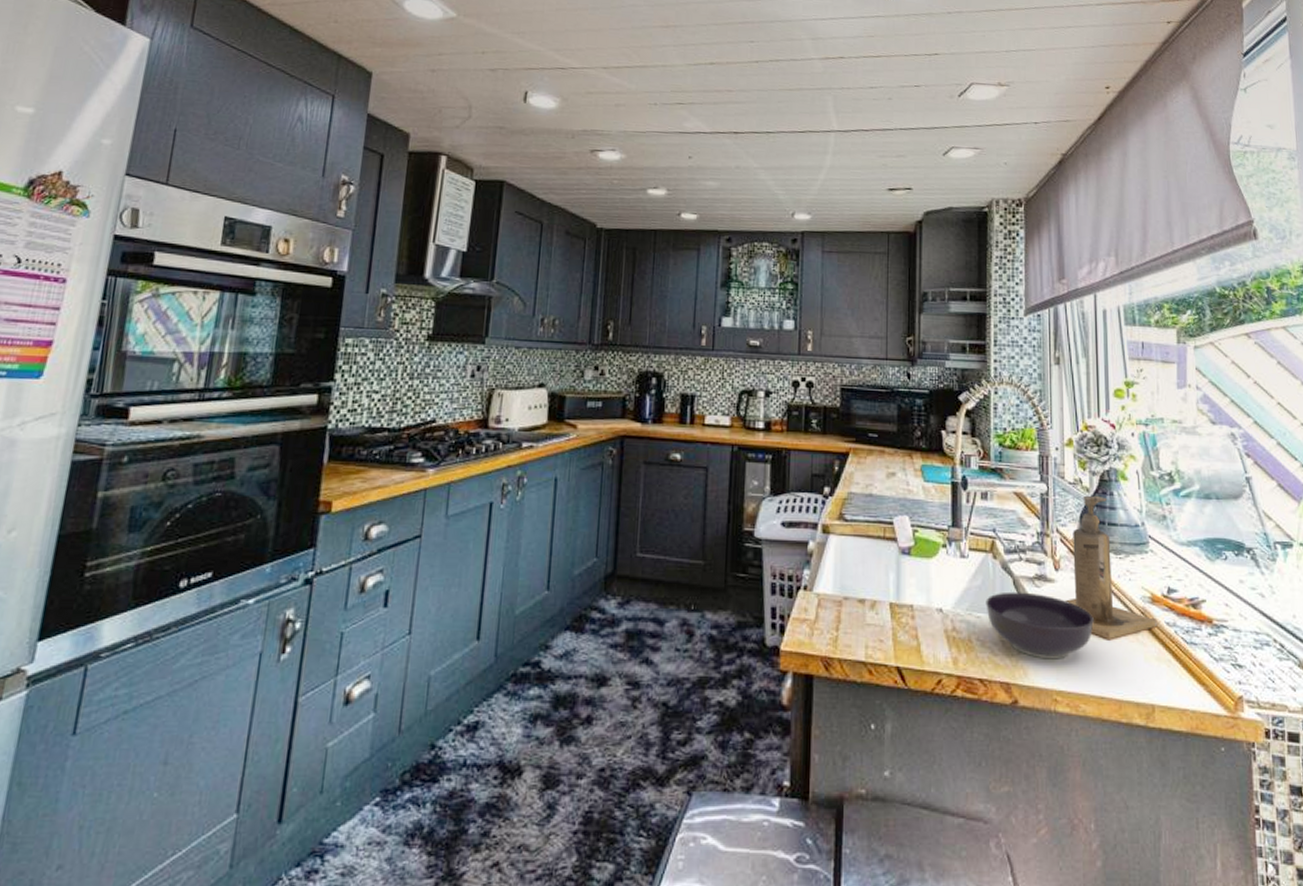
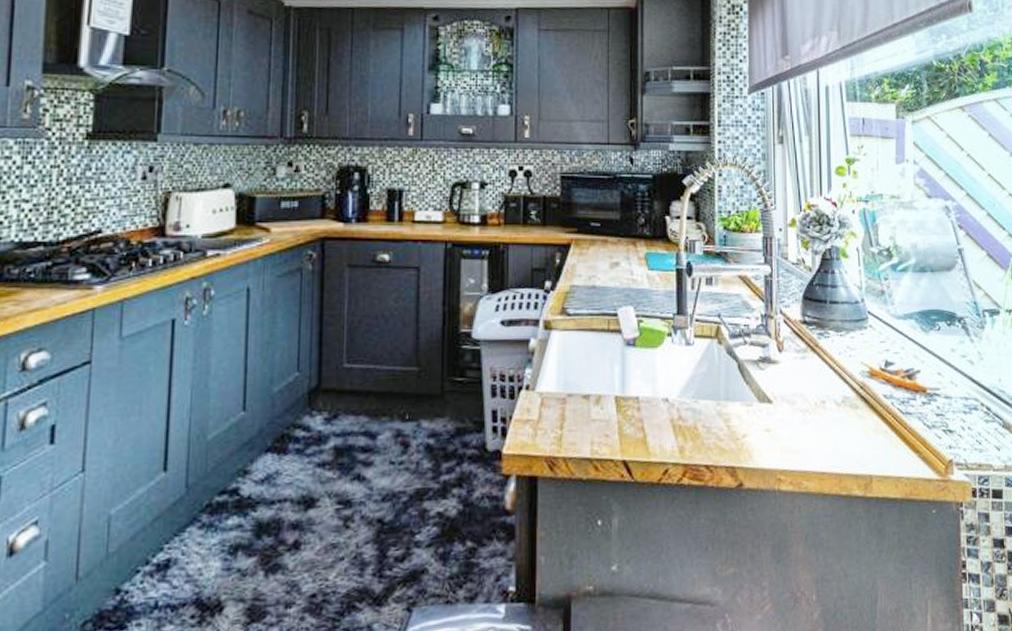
bowl: present [986,591,1094,659] -> none [711,375,816,440]
soap dispenser: present [1065,495,1158,641] -> none [788,274,876,417]

